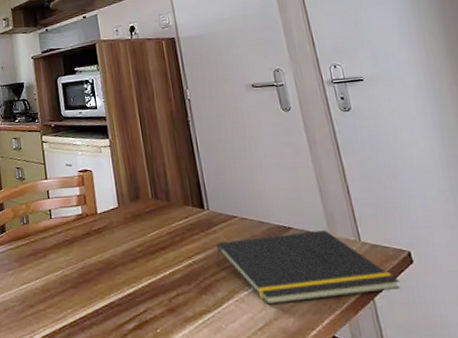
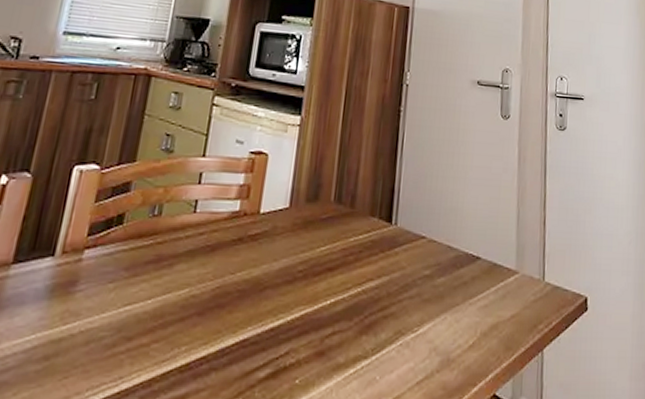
notepad: present [216,230,401,306] -> none [389,264,572,353]

